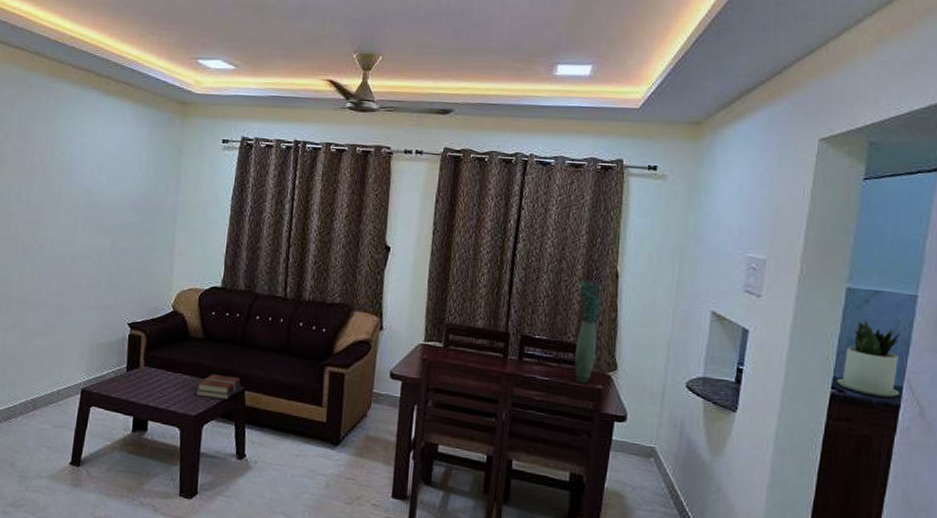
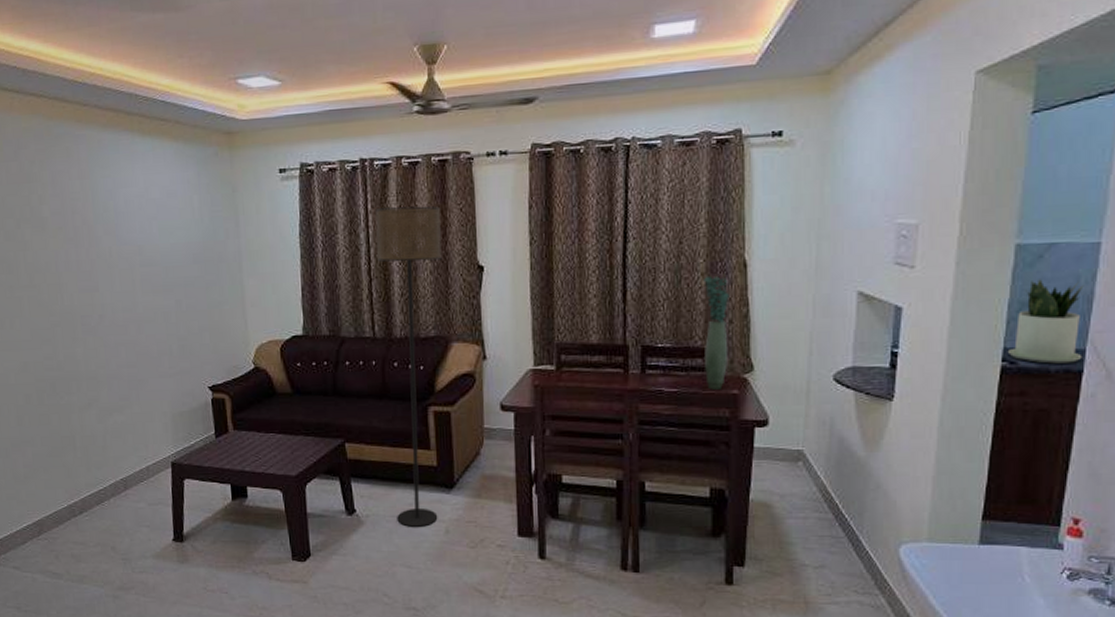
books: present [195,374,241,399] -> none [292,429,340,455]
floor lamp: none [282,185,358,479] -> present [375,206,442,527]

